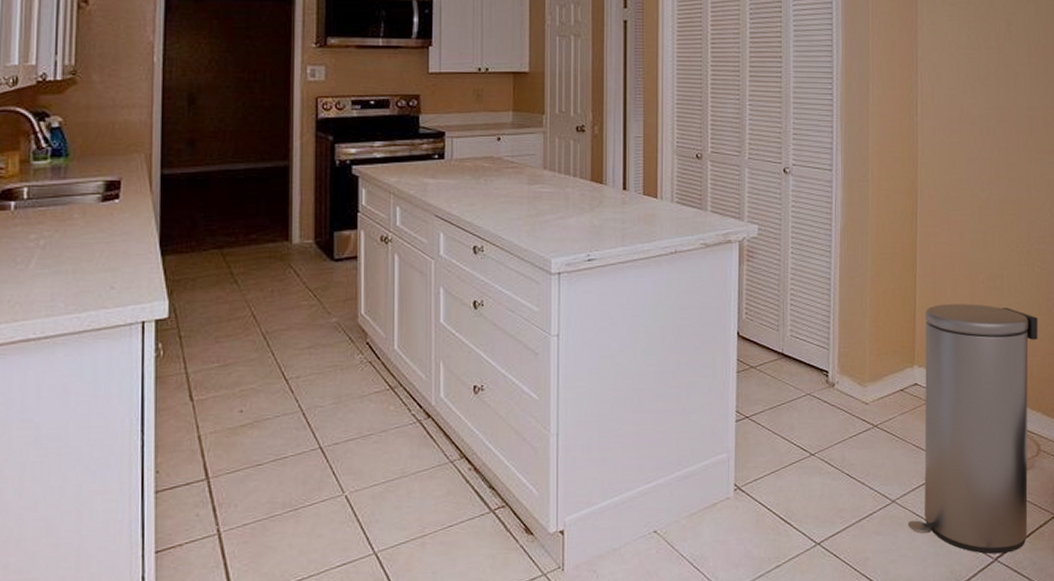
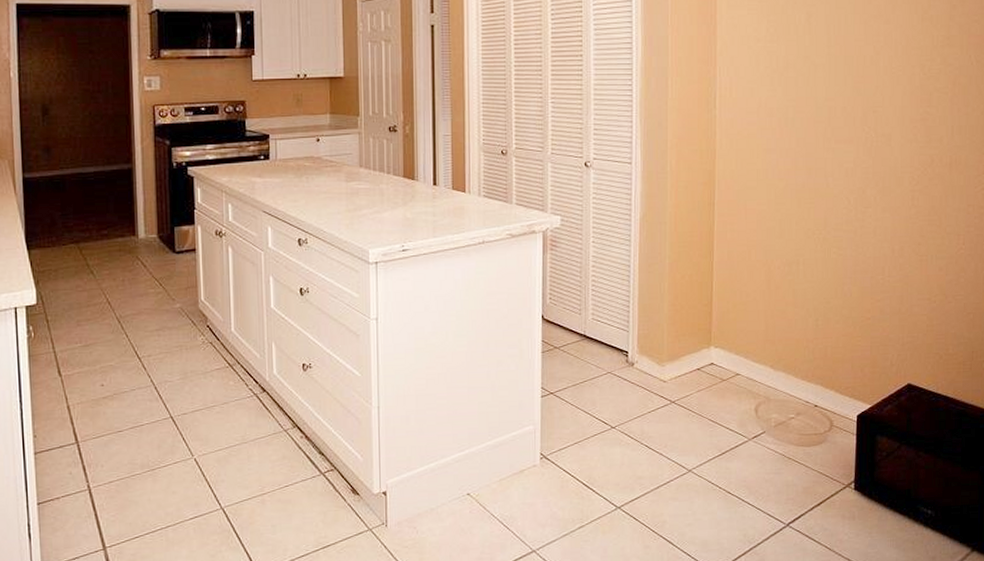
pedal bin: present [907,304,1038,554] -> none [703,288,833,520]

